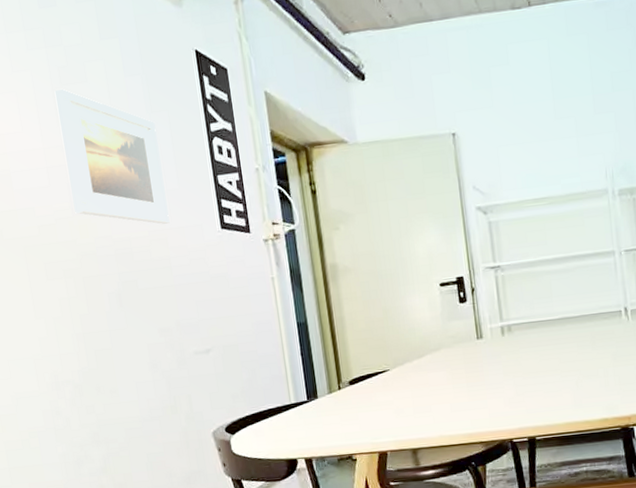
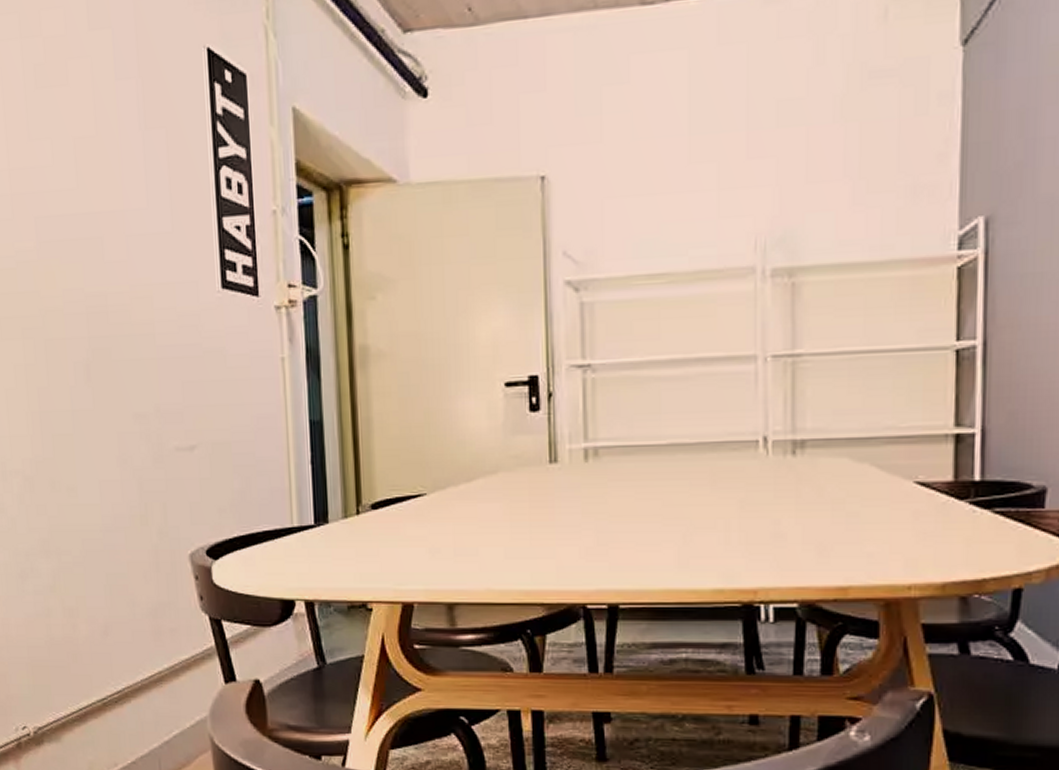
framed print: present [54,88,170,224] -> none [27,93,157,277]

